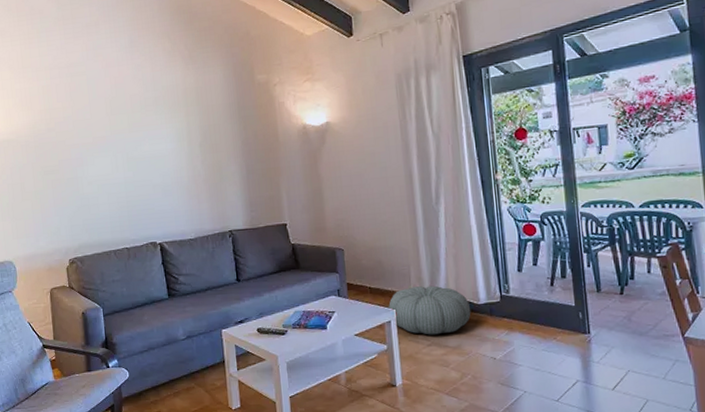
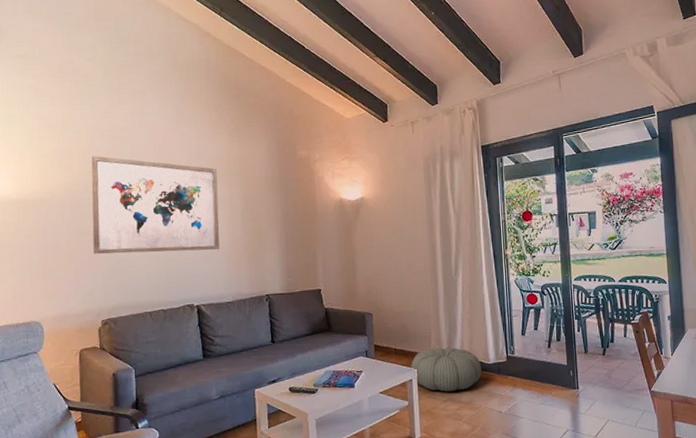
wall art: none [50,93,179,193] -> present [91,156,220,254]

